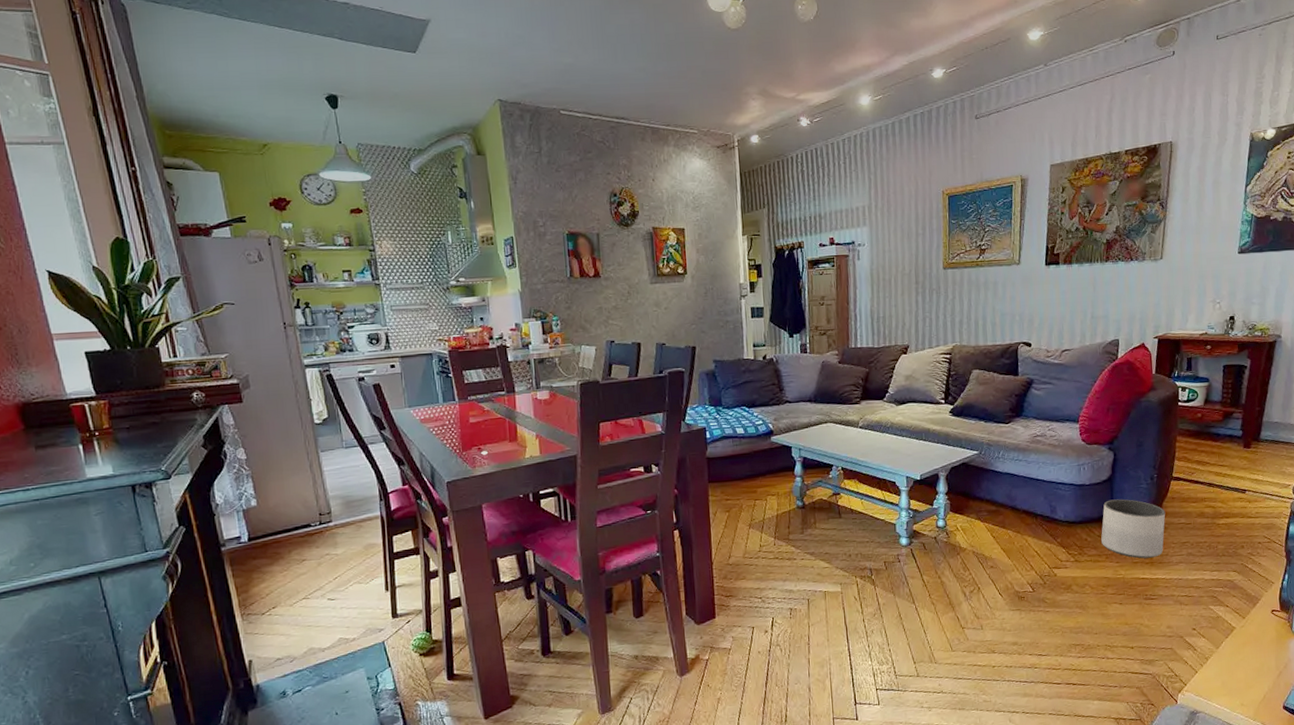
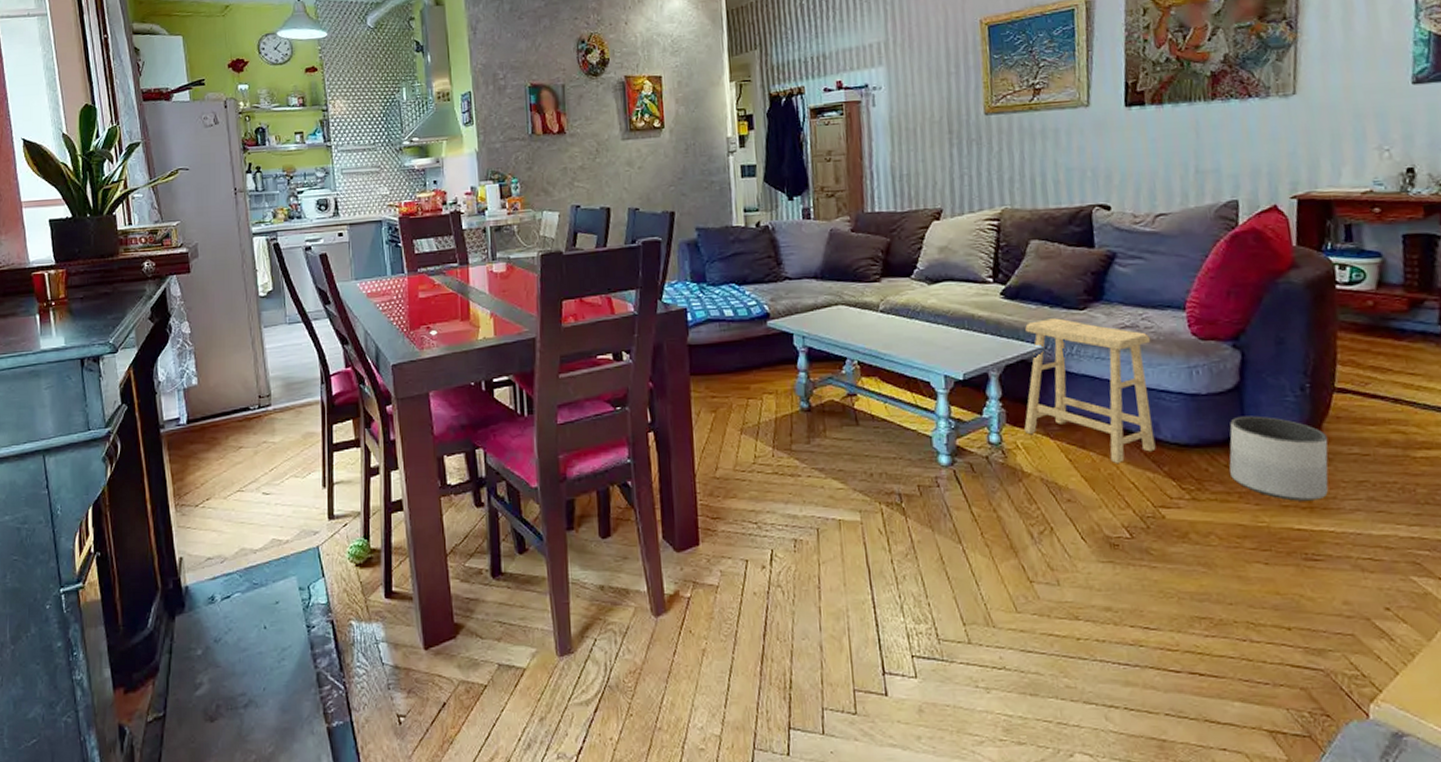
footstool: none [963,430,1054,538] -> present [1024,318,1156,463]

